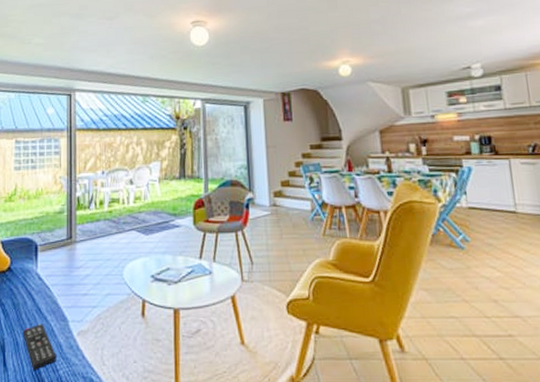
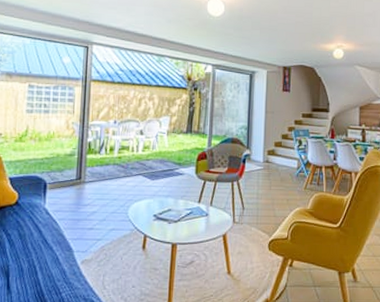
remote control: present [22,322,58,370] -> none [27,252,61,293]

